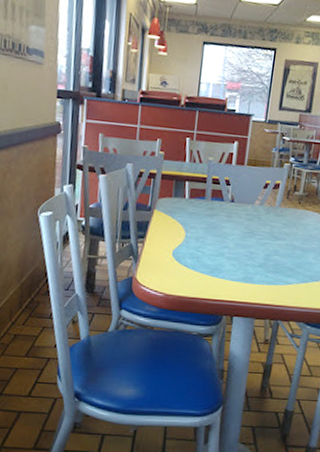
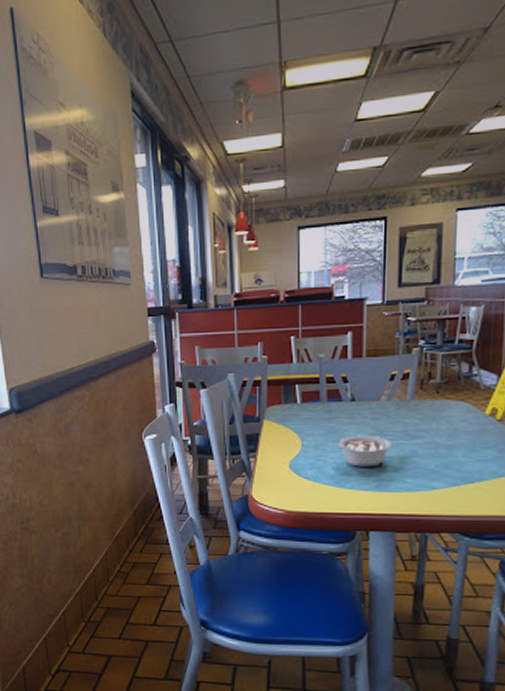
legume: none [214,232,260,261] -> present [336,435,393,467]

